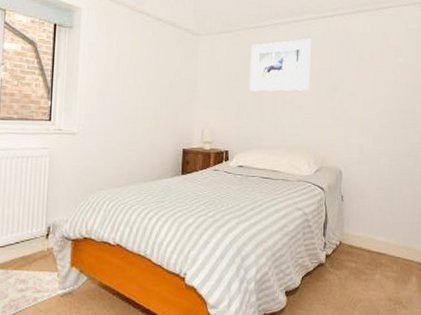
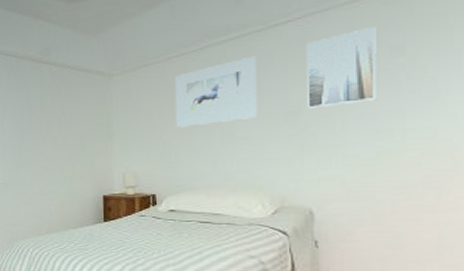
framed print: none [343,31,387,89] -> present [305,26,377,109]

